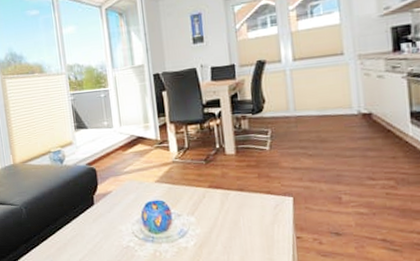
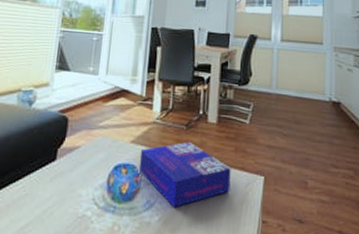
board game: none [166,174,259,233] -> present [138,141,231,207]

